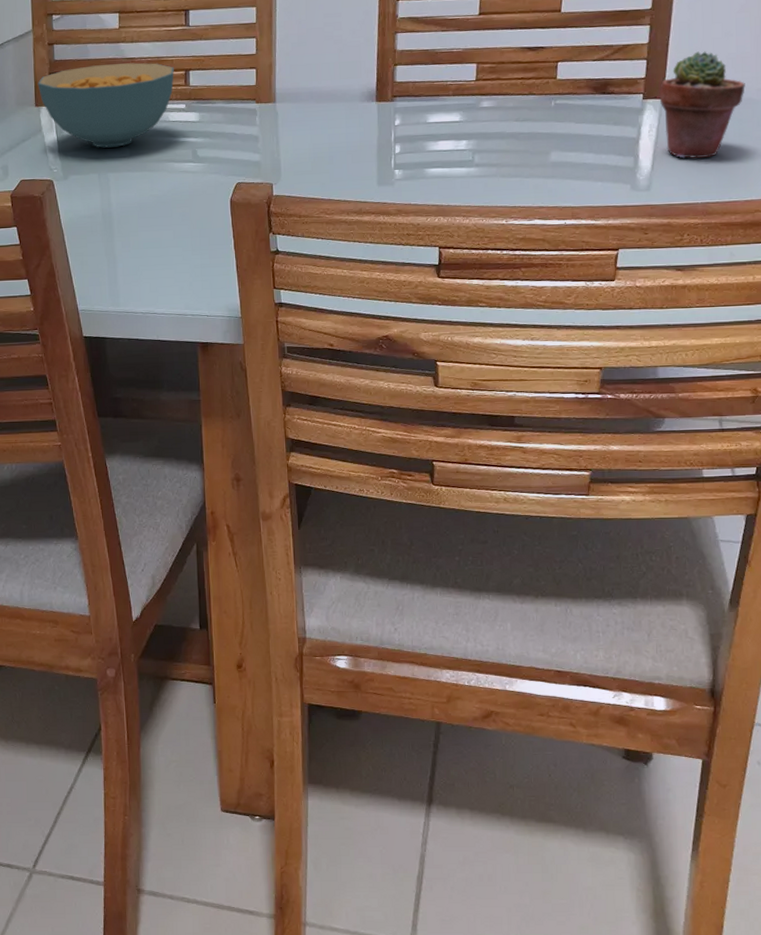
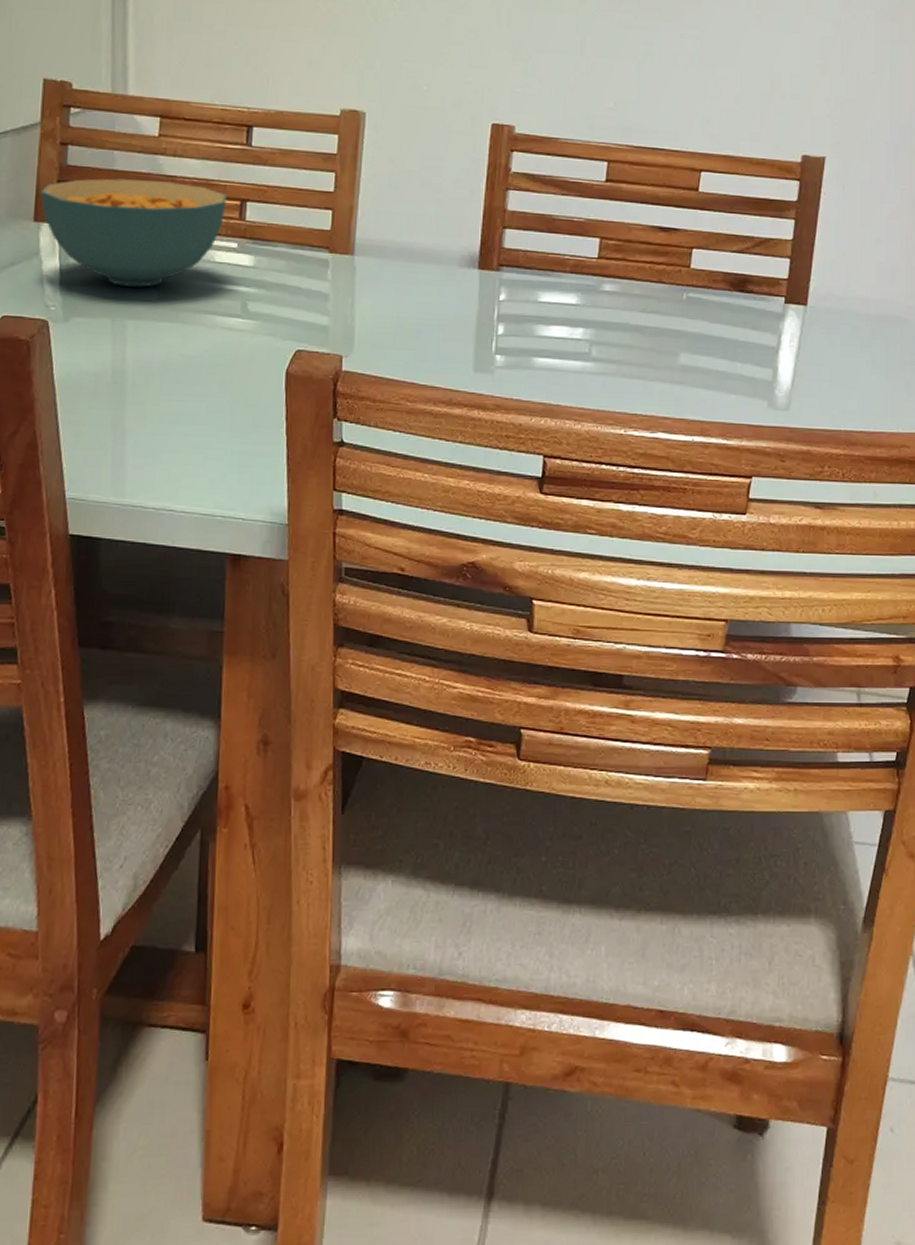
potted succulent: present [659,51,745,159] -> none [802,256,894,379]

